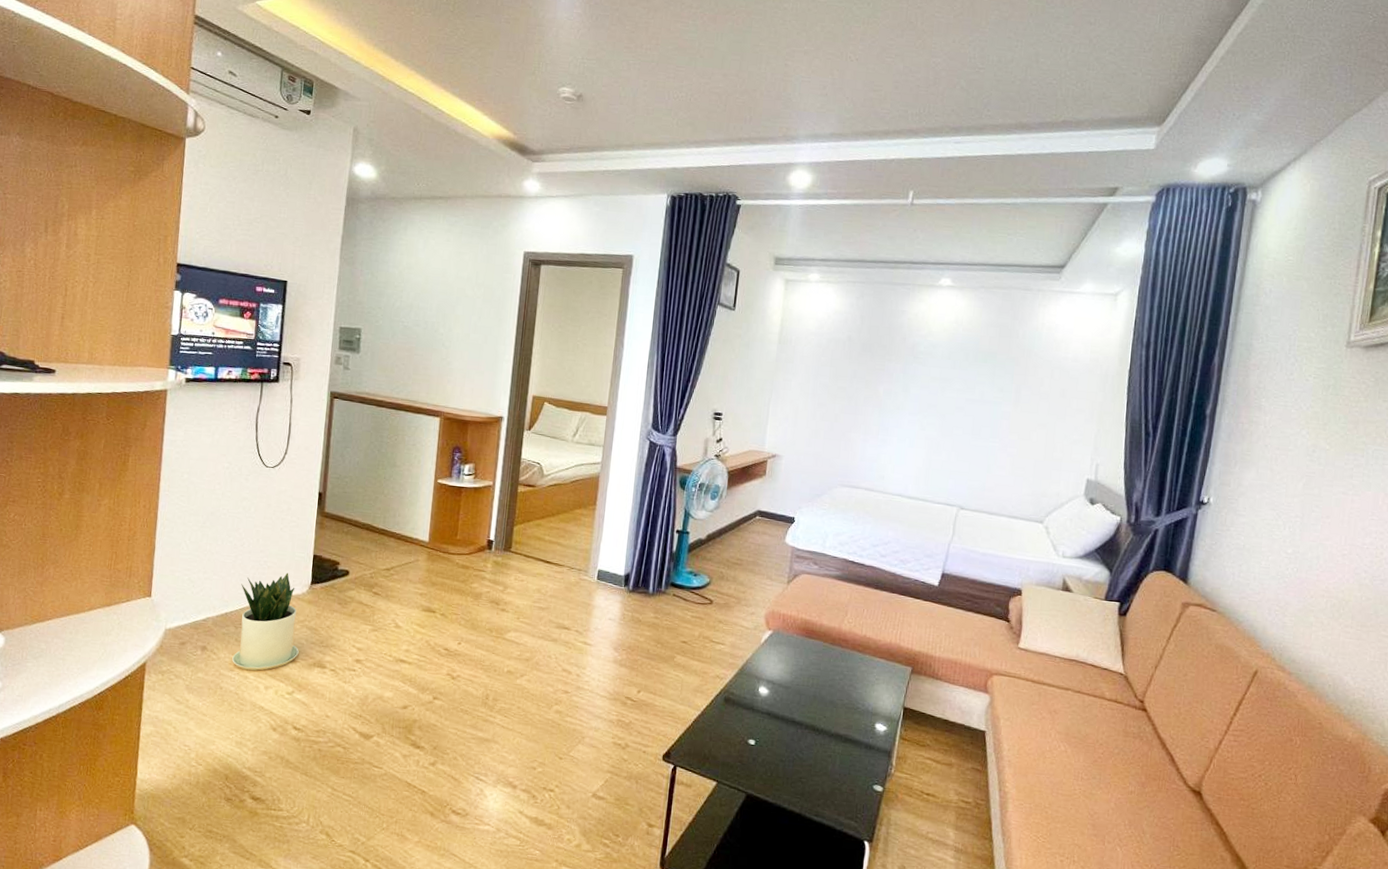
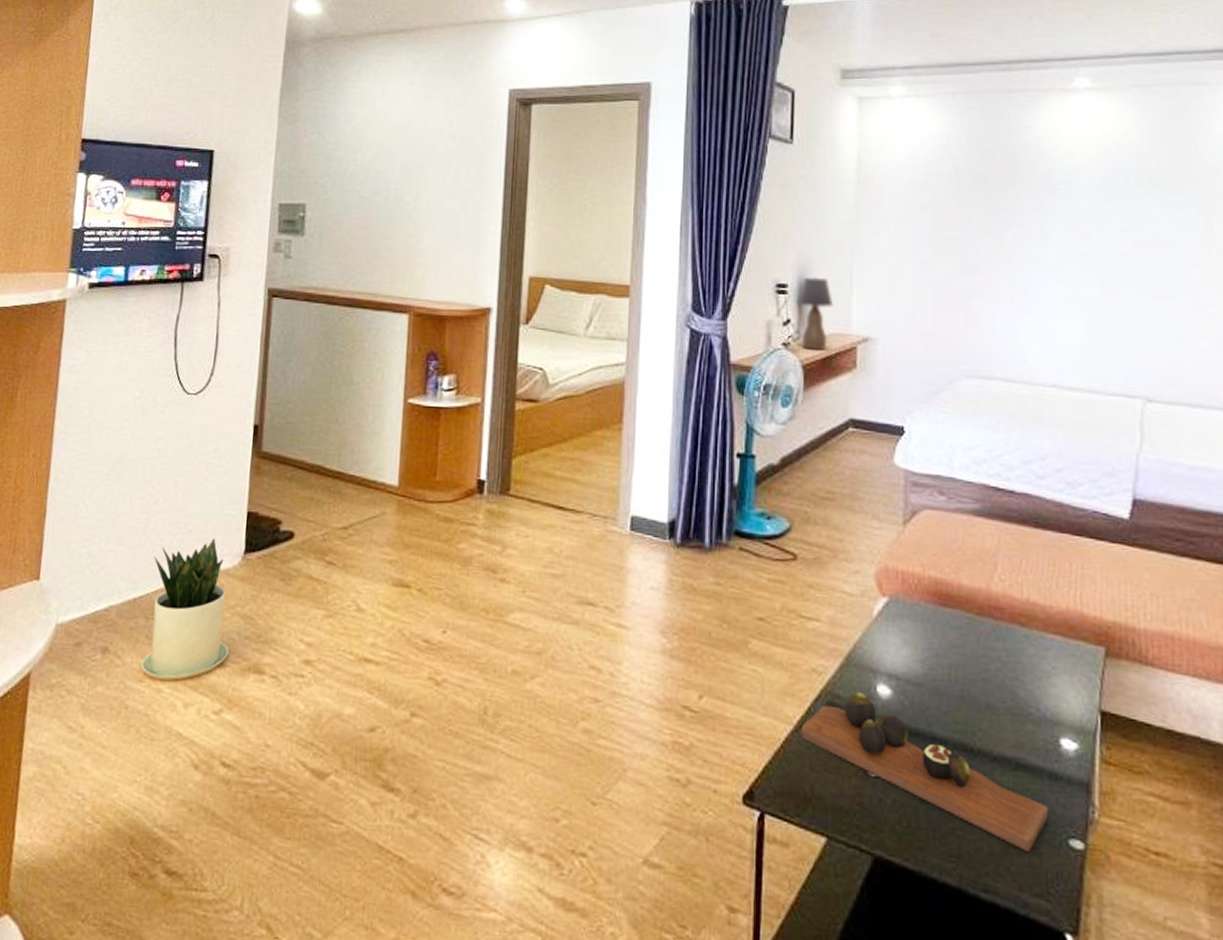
decorative tray: none [705,691,863,793] -> present [801,691,1049,853]
table lamp: none [727,409,754,462] -> present [796,277,834,352]

